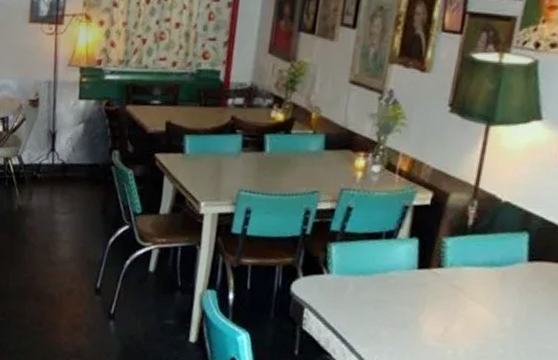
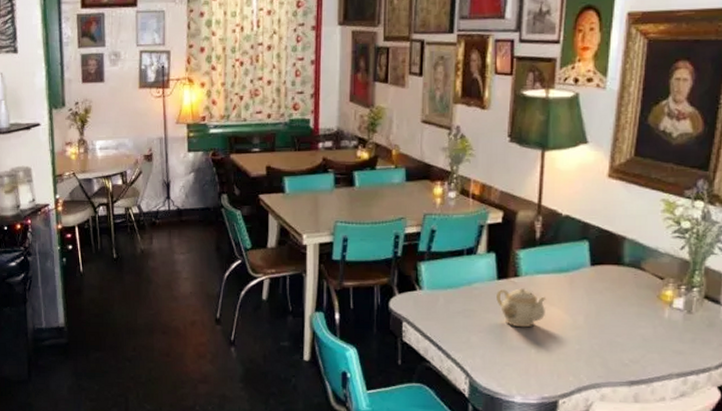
teapot: none [414,280,472,326] -> present [496,288,547,328]

